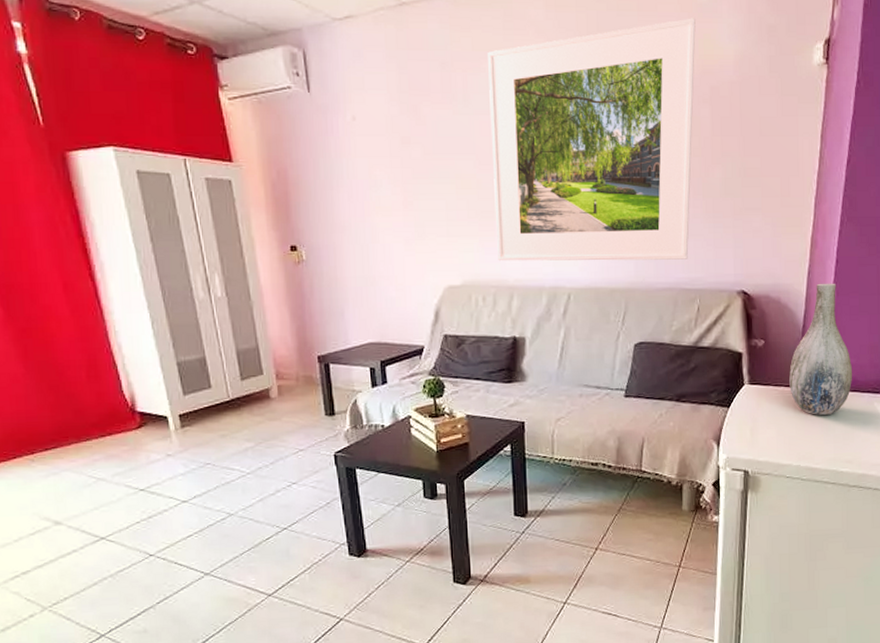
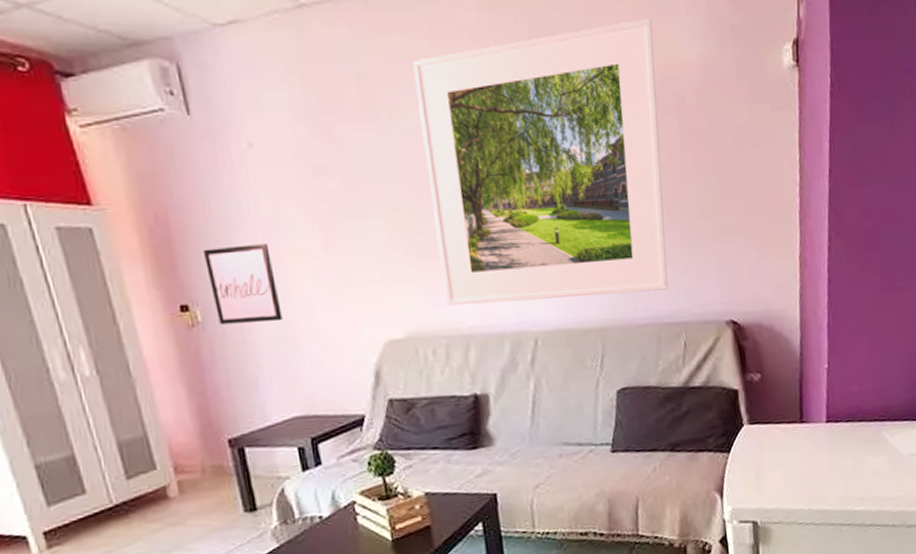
wall art: none [310,200,367,264] -> present [202,243,283,325]
vase: present [789,283,853,415] -> none [790,305,858,452]

